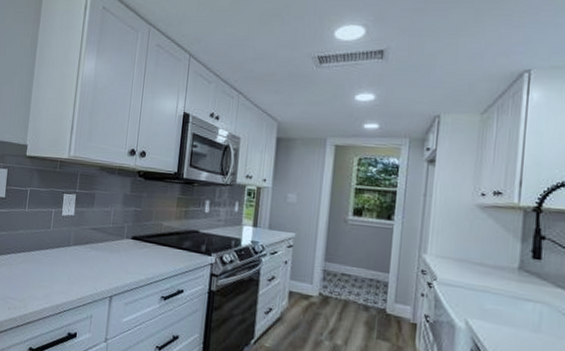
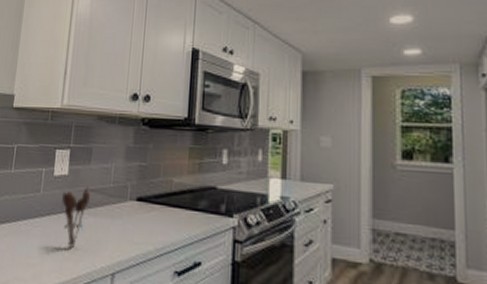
utensil holder: none [69,225,94,276] -> present [62,186,91,249]

